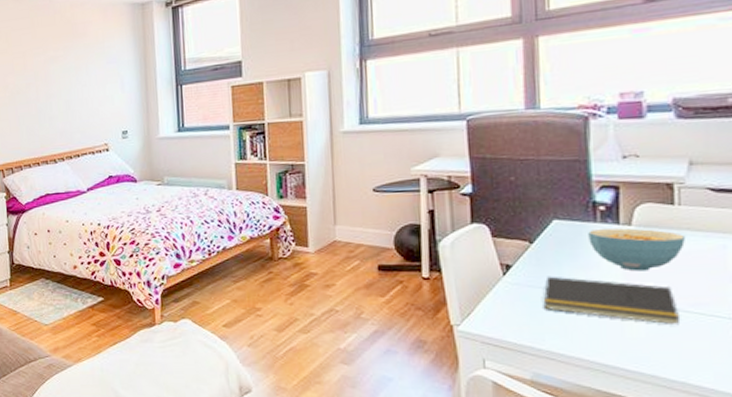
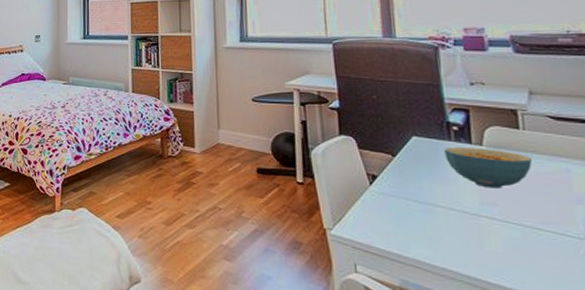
notepad: present [543,276,681,326] -> none [407,188,534,242]

